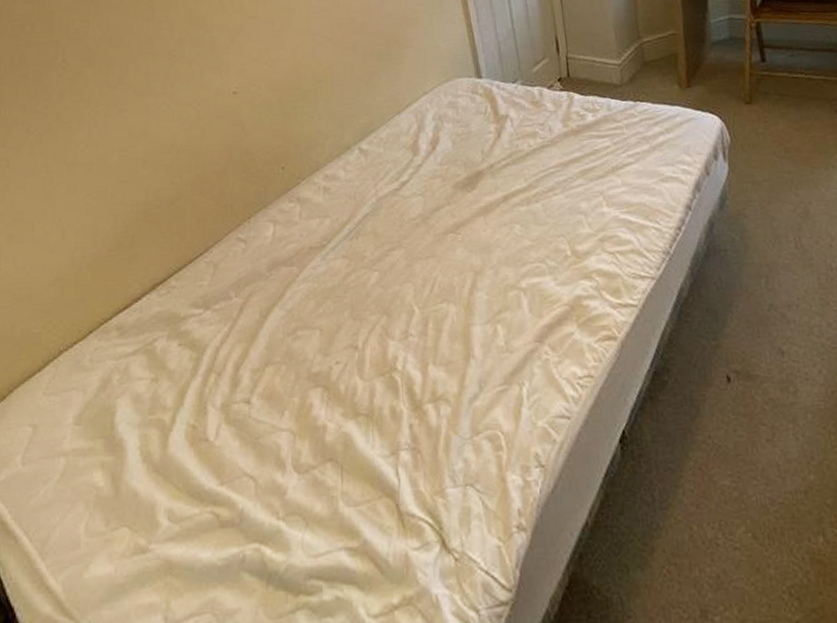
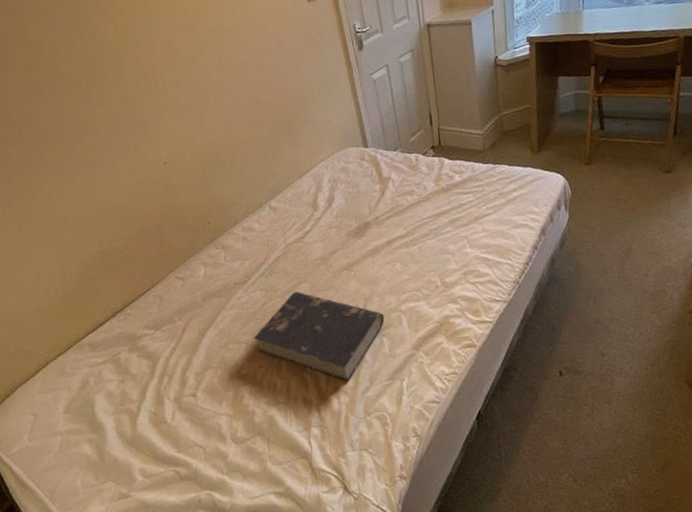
book: none [330,260,500,386] -> present [253,292,385,382]

